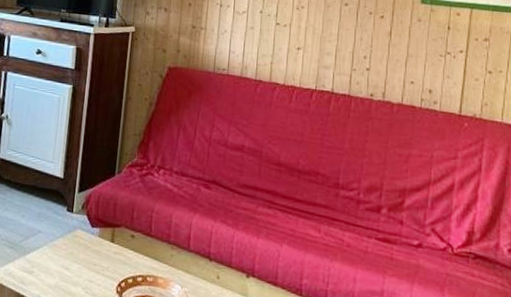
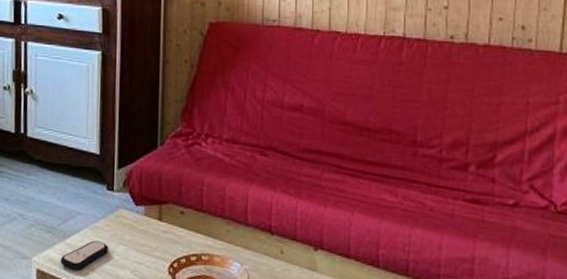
remote control: none [18,257,64,285] -> present [60,240,108,271]

